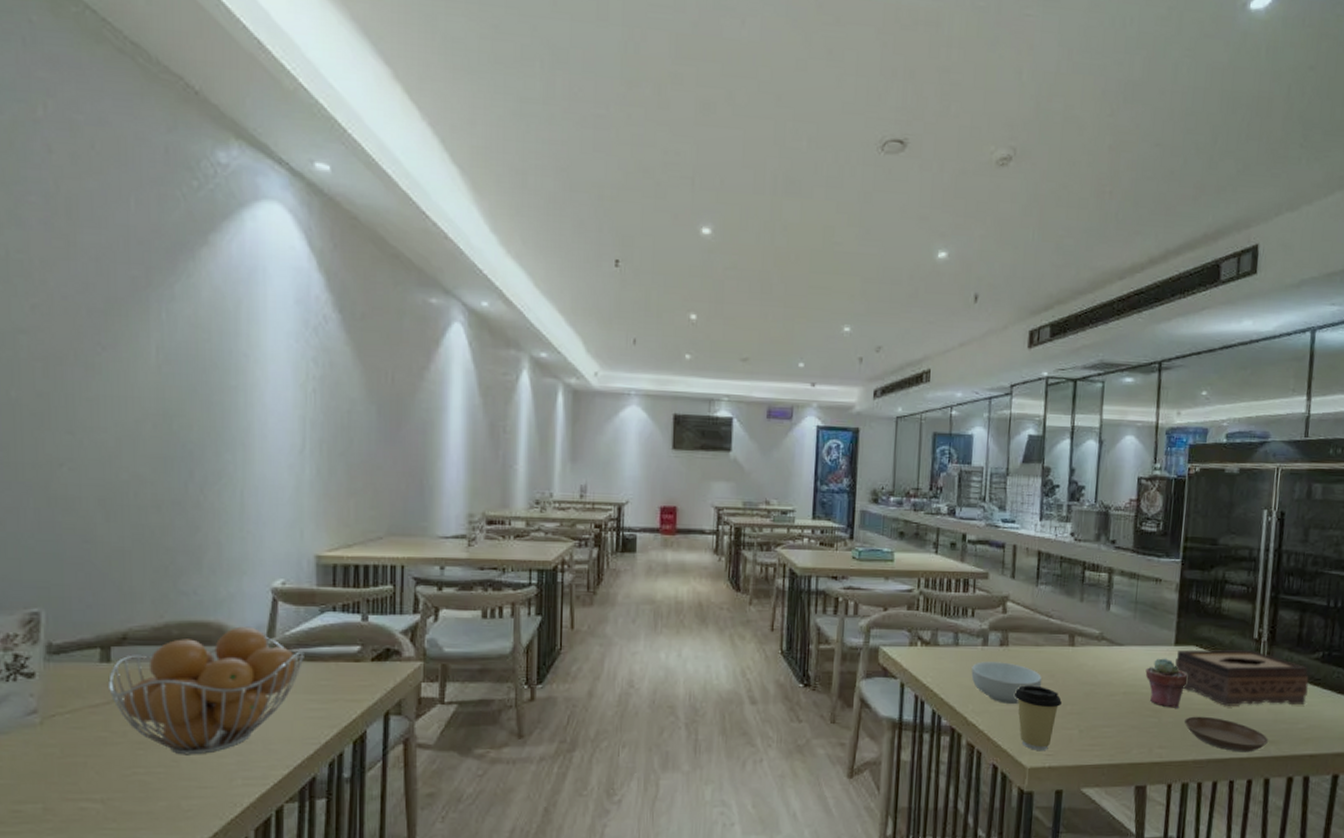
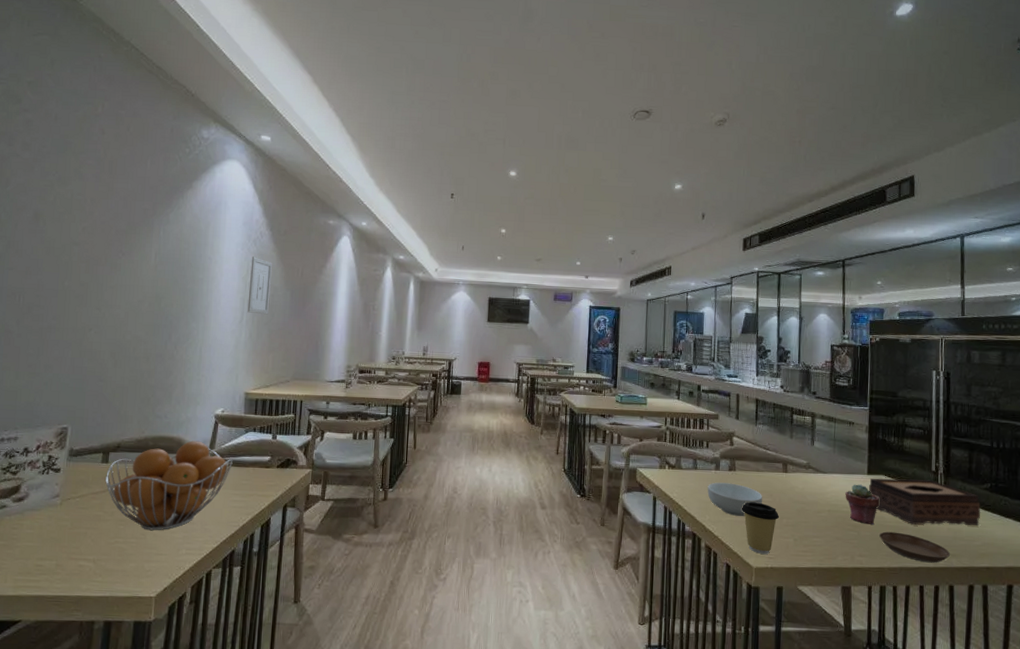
wall art: none [311,353,345,441] -> present [247,257,272,315]

